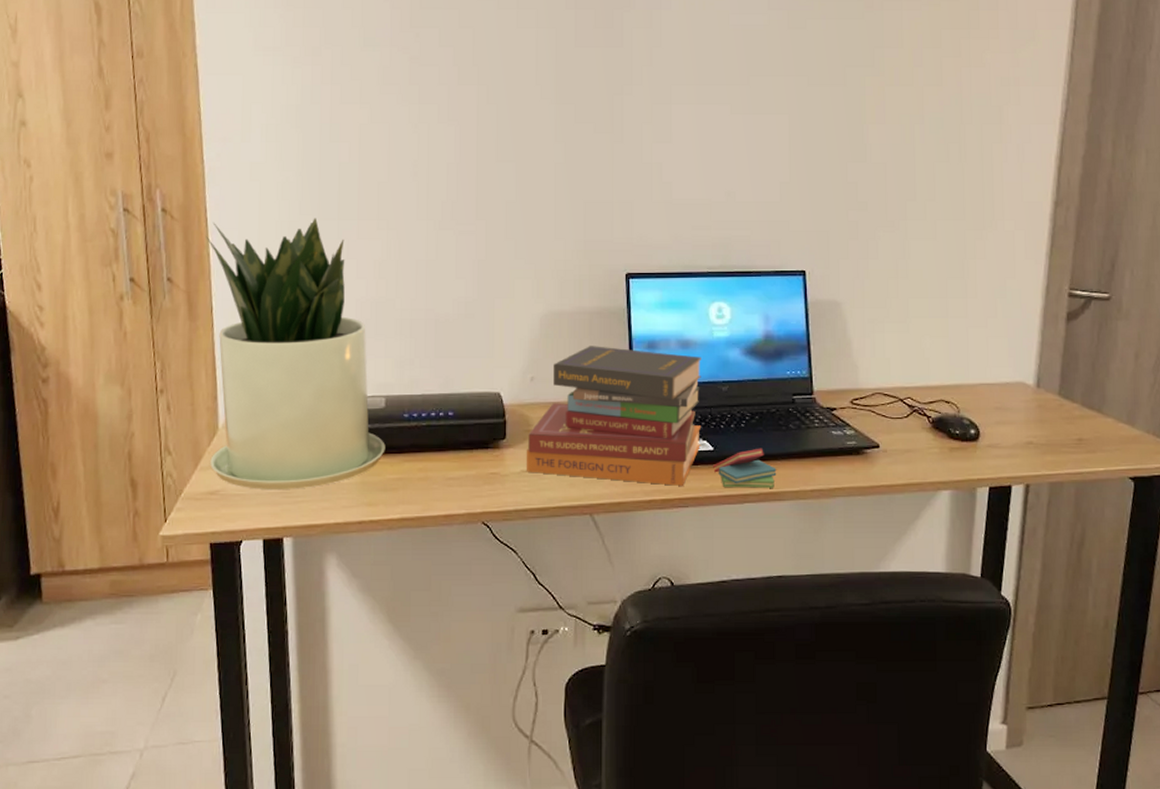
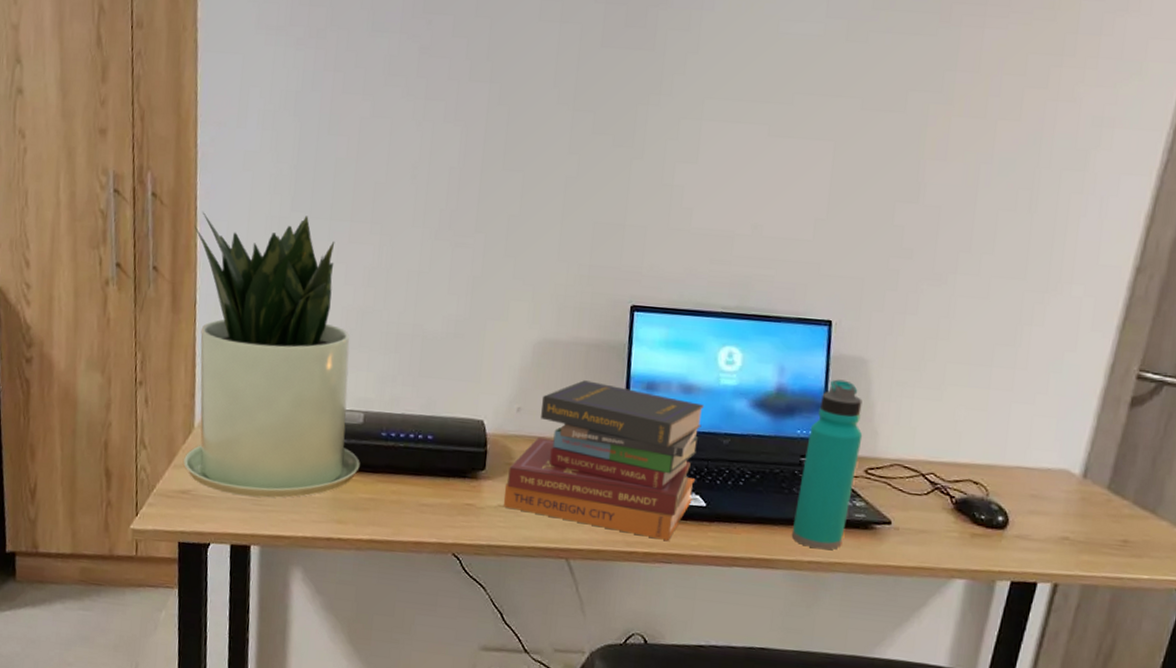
sticky notes: present [713,448,777,488] -> none [703,509,773,554]
water bottle: none [793,322,845,478] -> present [791,379,863,550]

